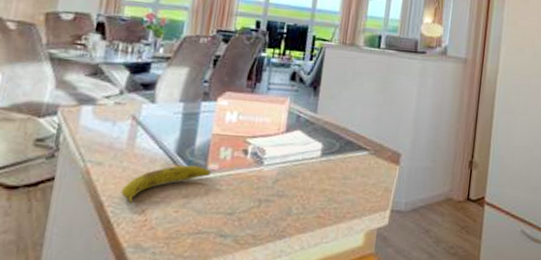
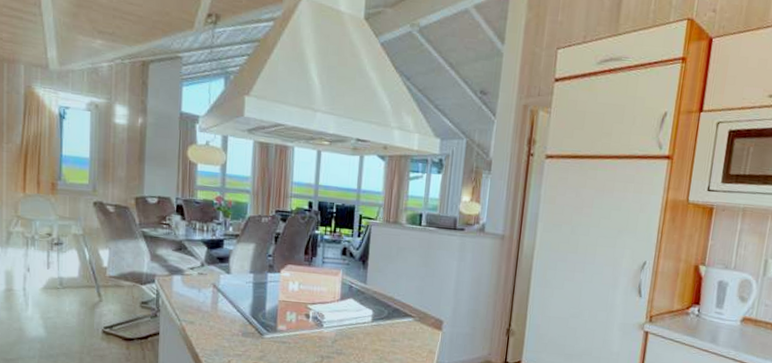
fruit: present [121,165,211,204] -> none [211,325,280,356]

